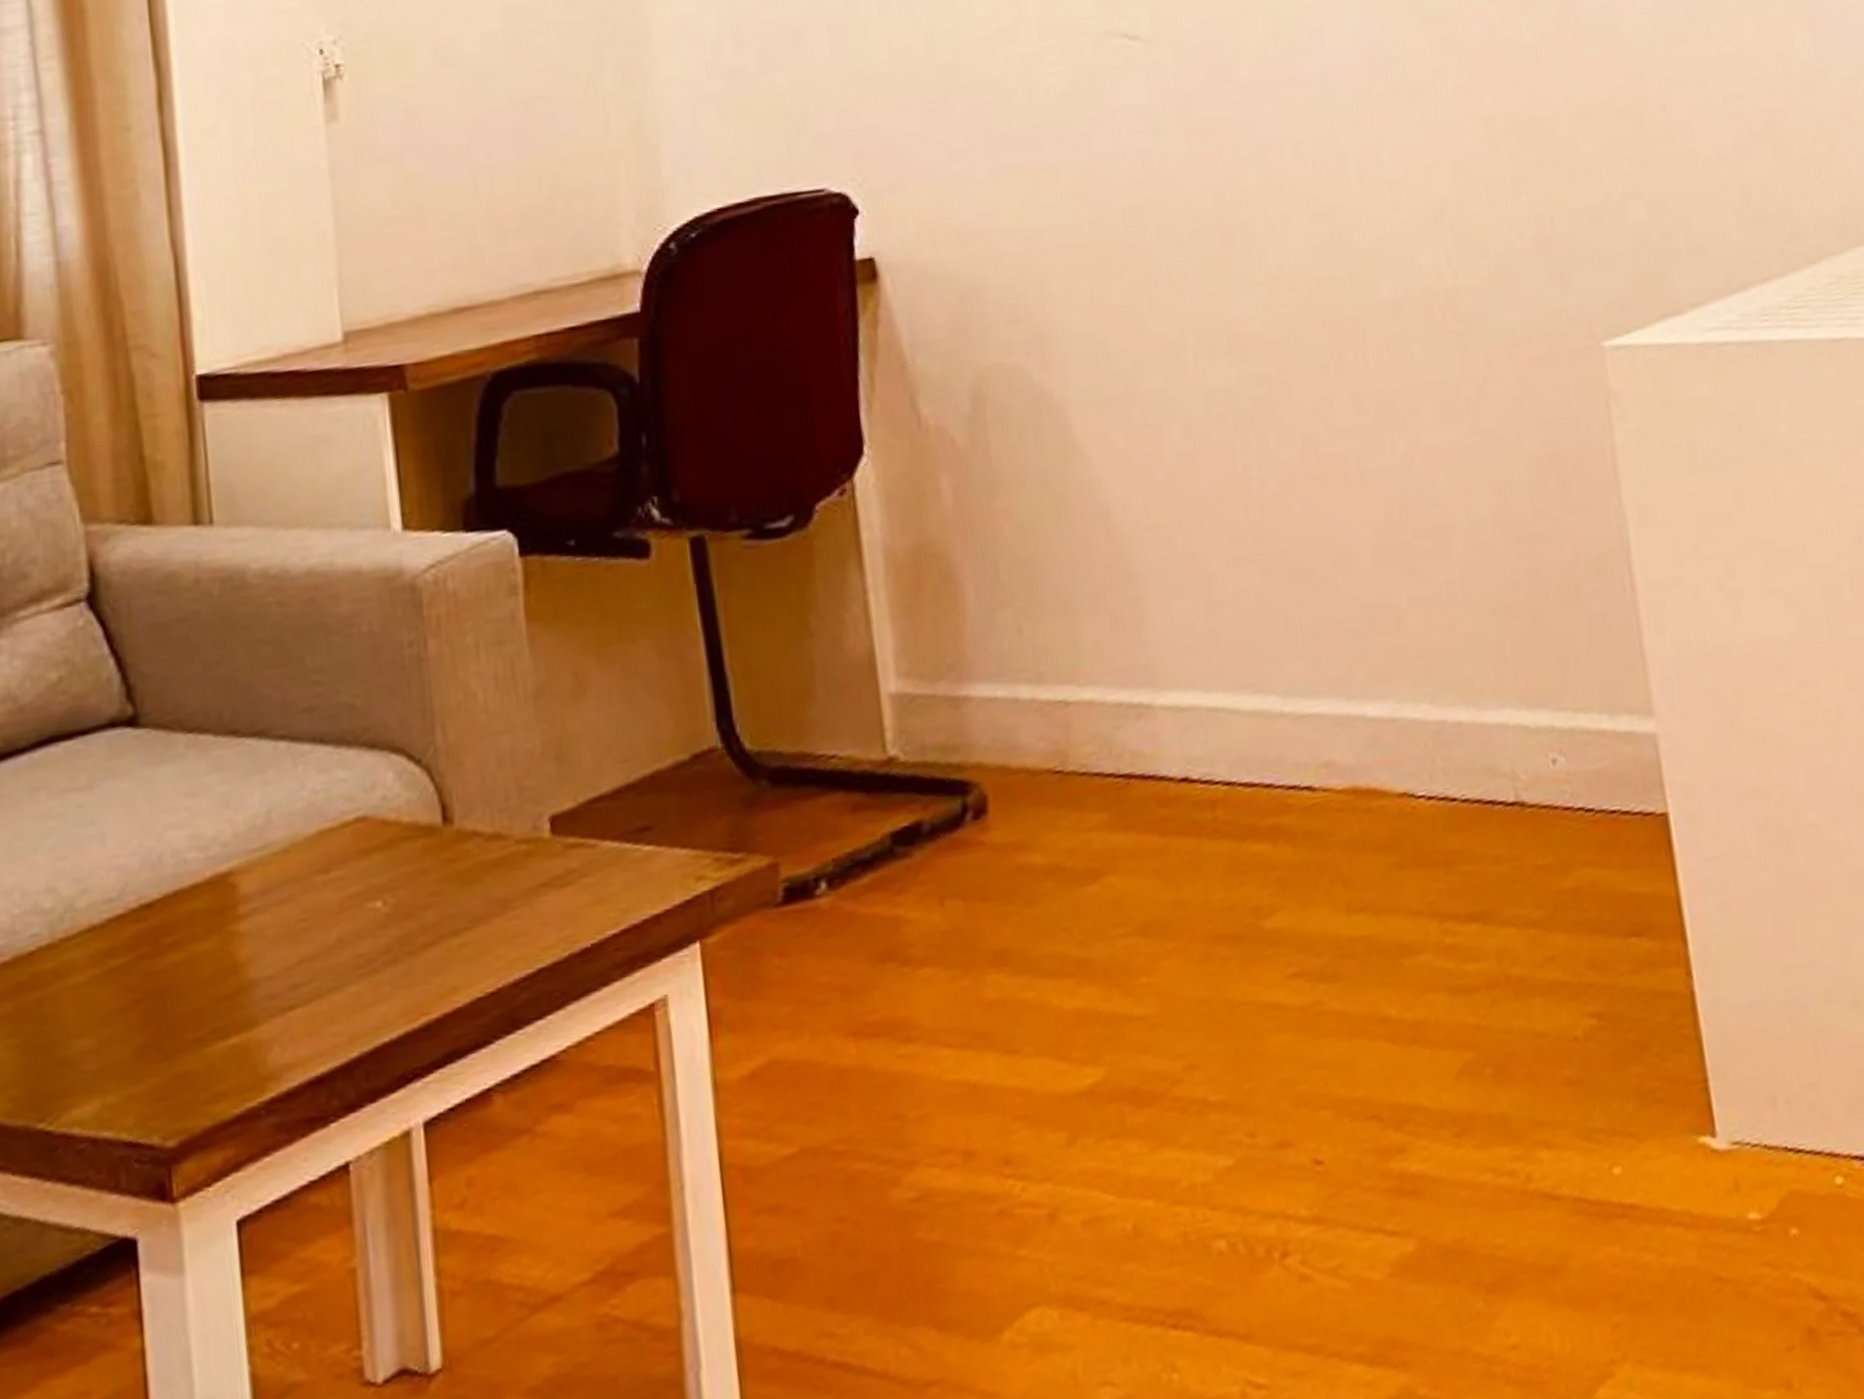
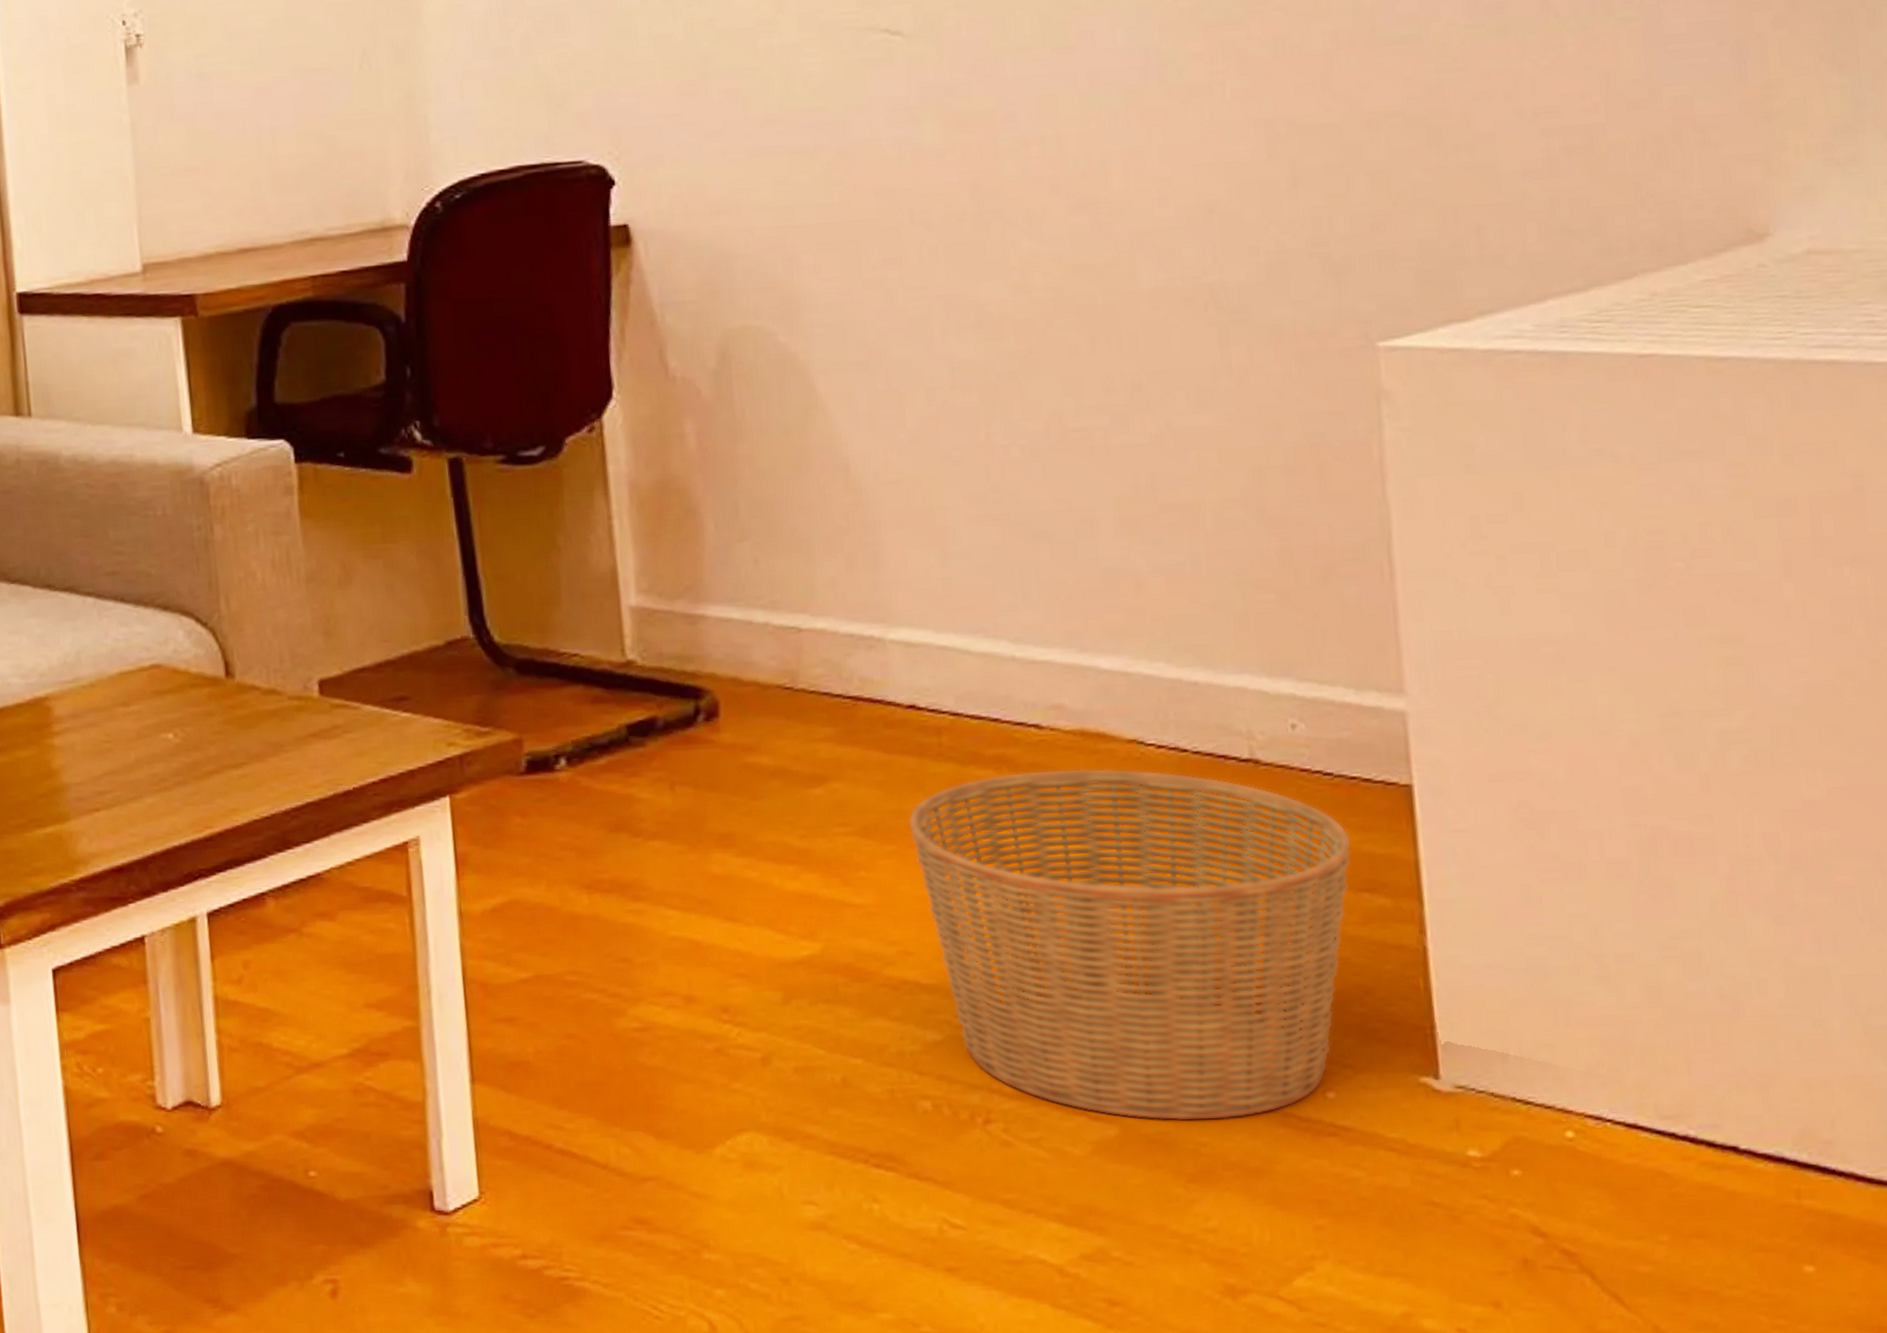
basket: none [1188,825,1617,1228] -> present [909,769,1351,1121]

